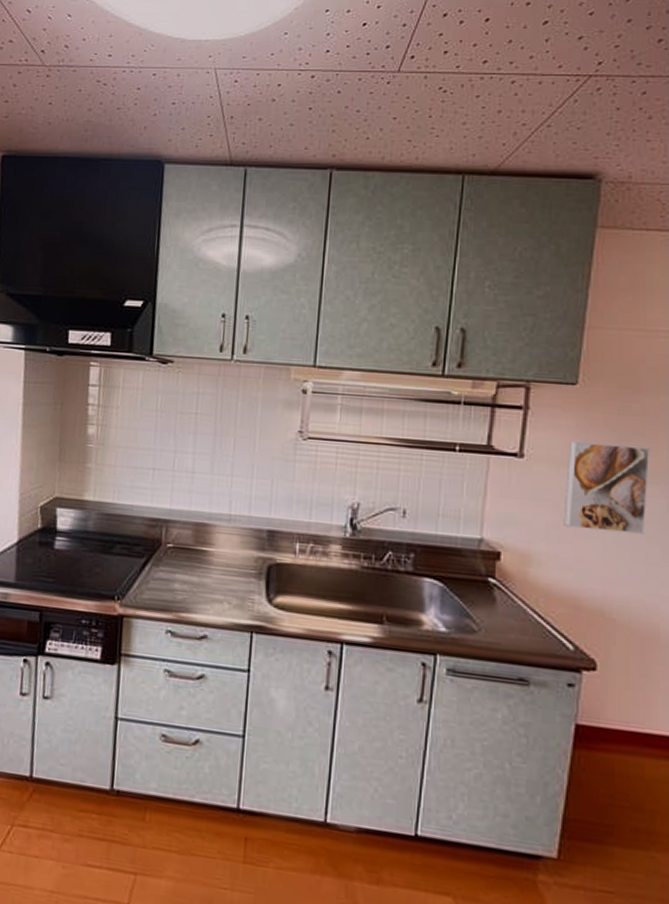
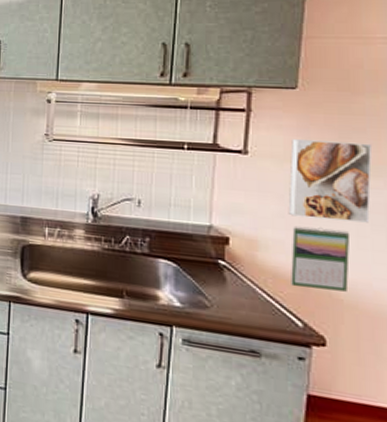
calendar: none [562,538,625,610] -> present [289,226,351,292]

